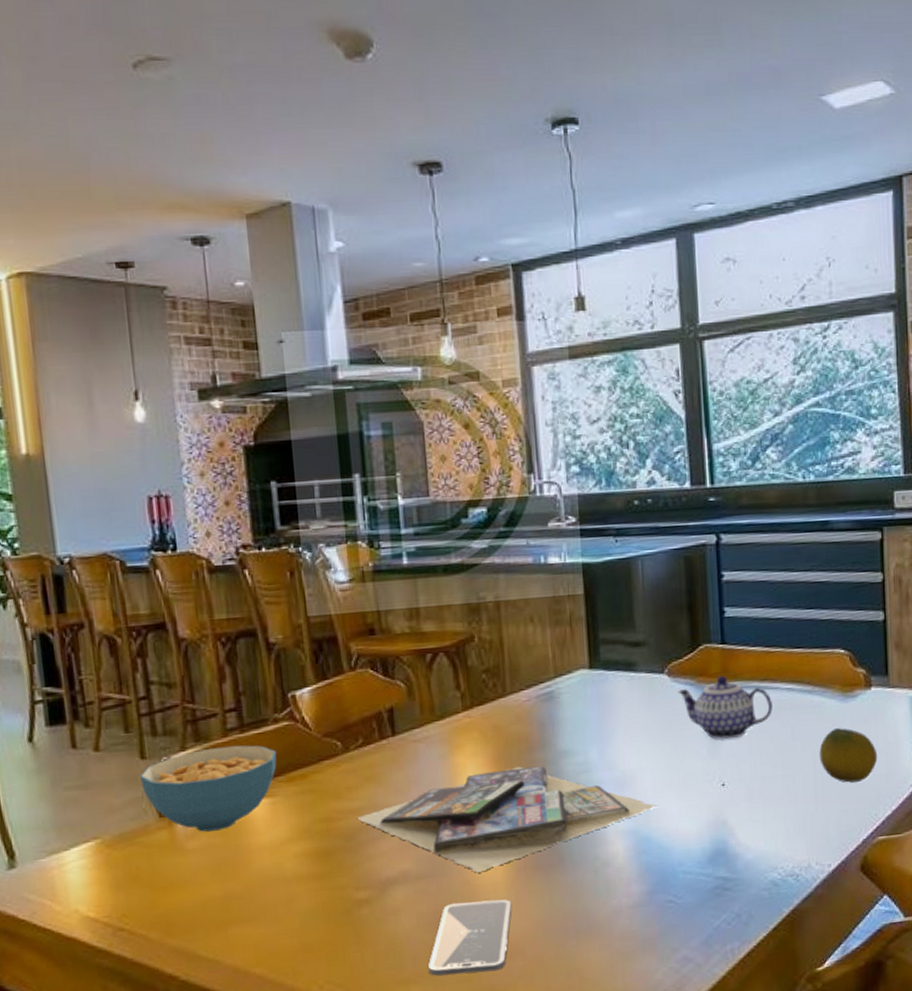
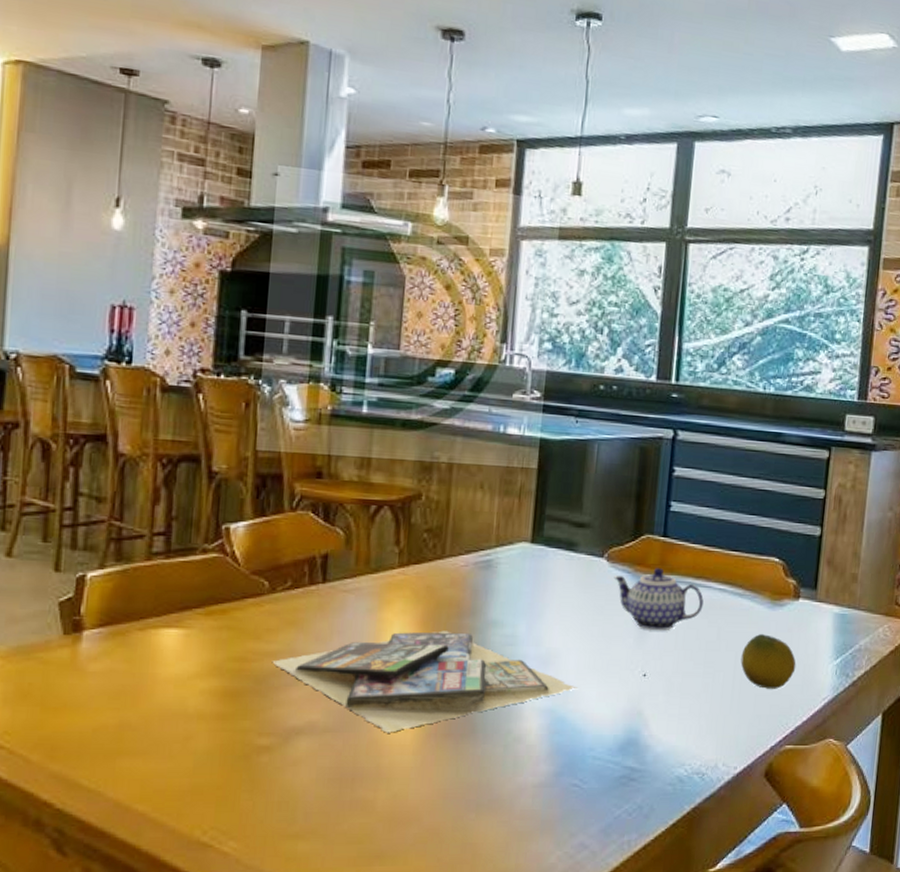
cereal bowl: present [139,745,277,832] -> none [50,570,199,656]
smartphone: present [428,899,512,976] -> none [320,761,417,836]

